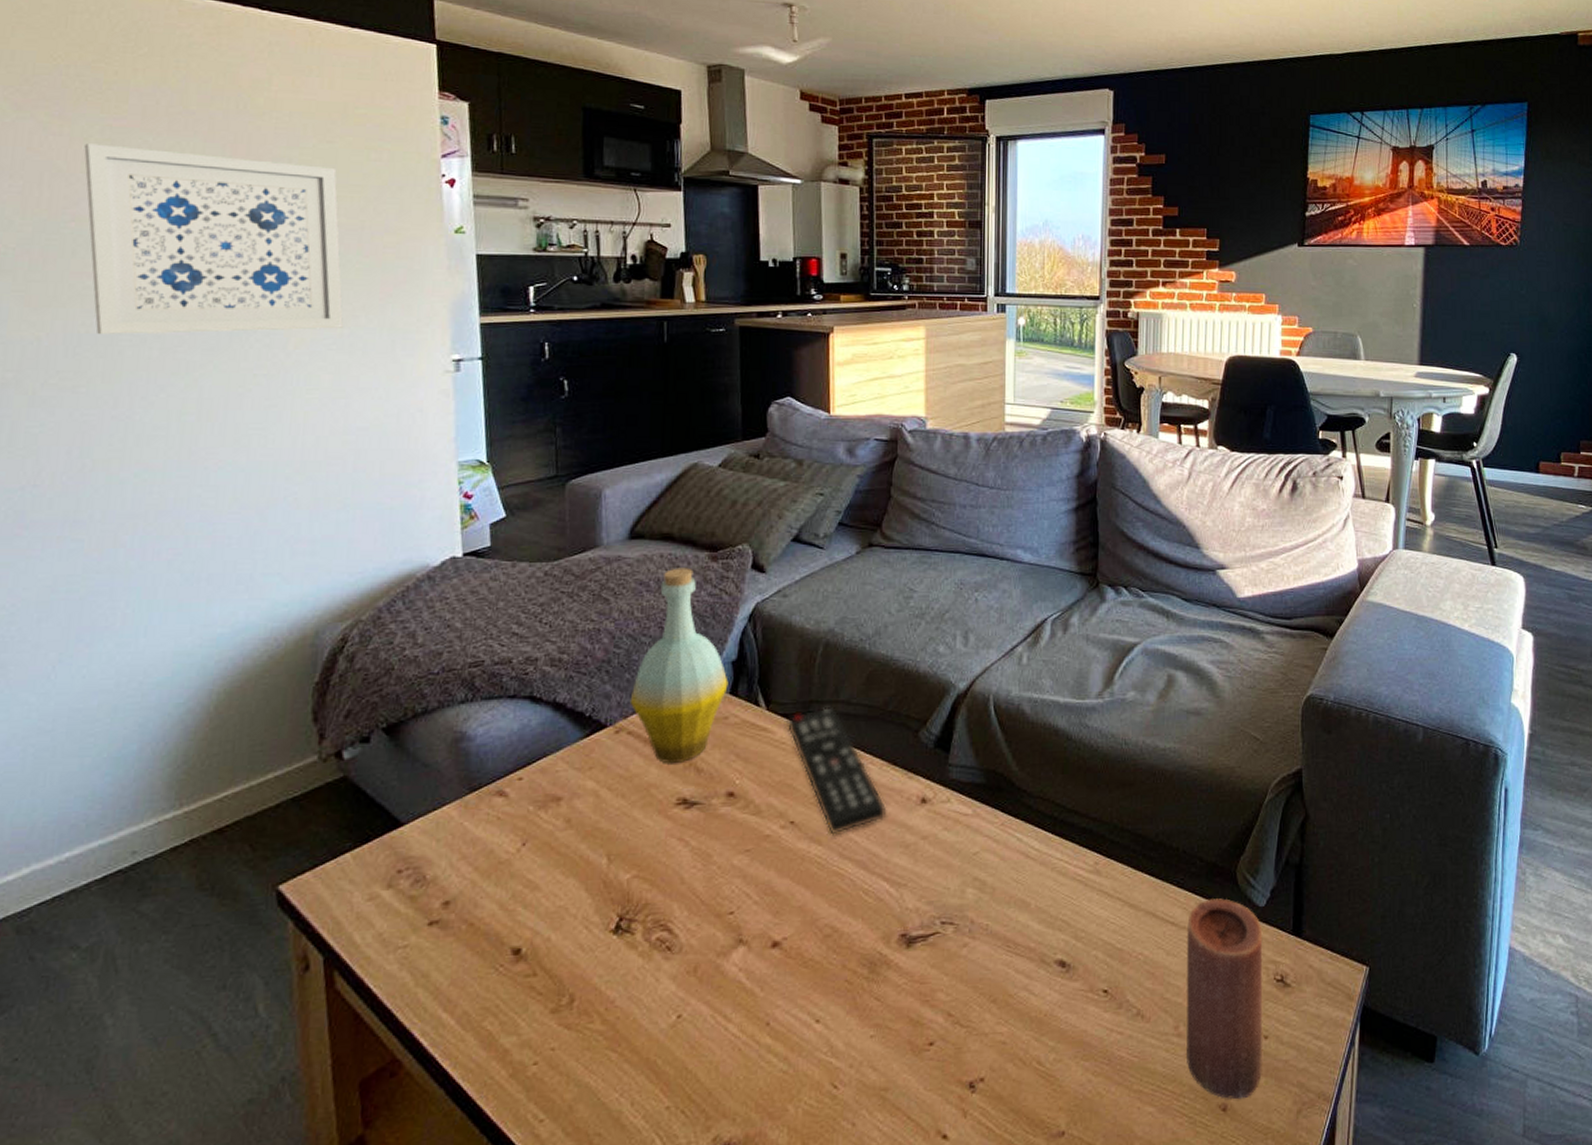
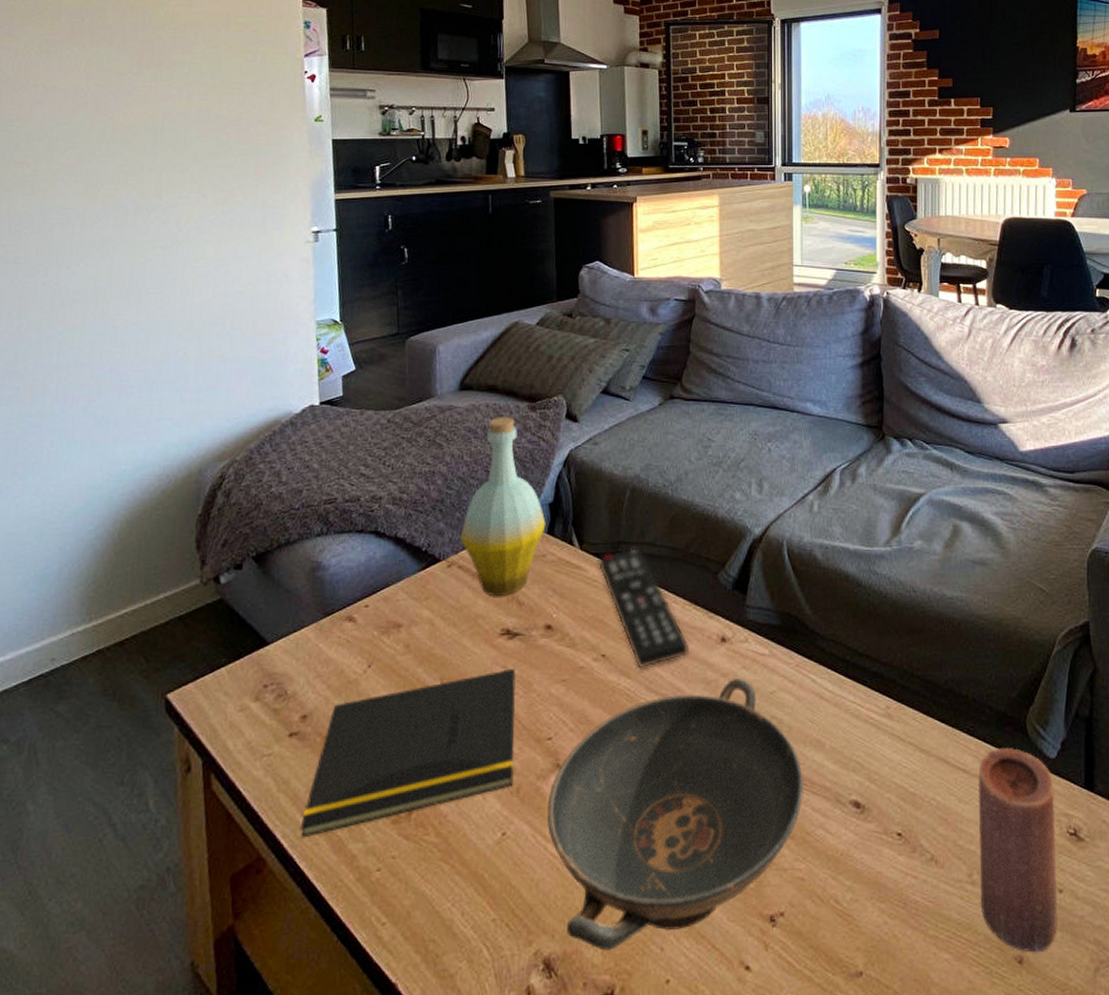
wall art: present [84,143,343,335] -> none [26,56,225,215]
notepad: none [442,840,694,1035] -> present [300,668,516,838]
decorative bowl: none [728,841,1008,1131] -> present [547,679,804,951]

